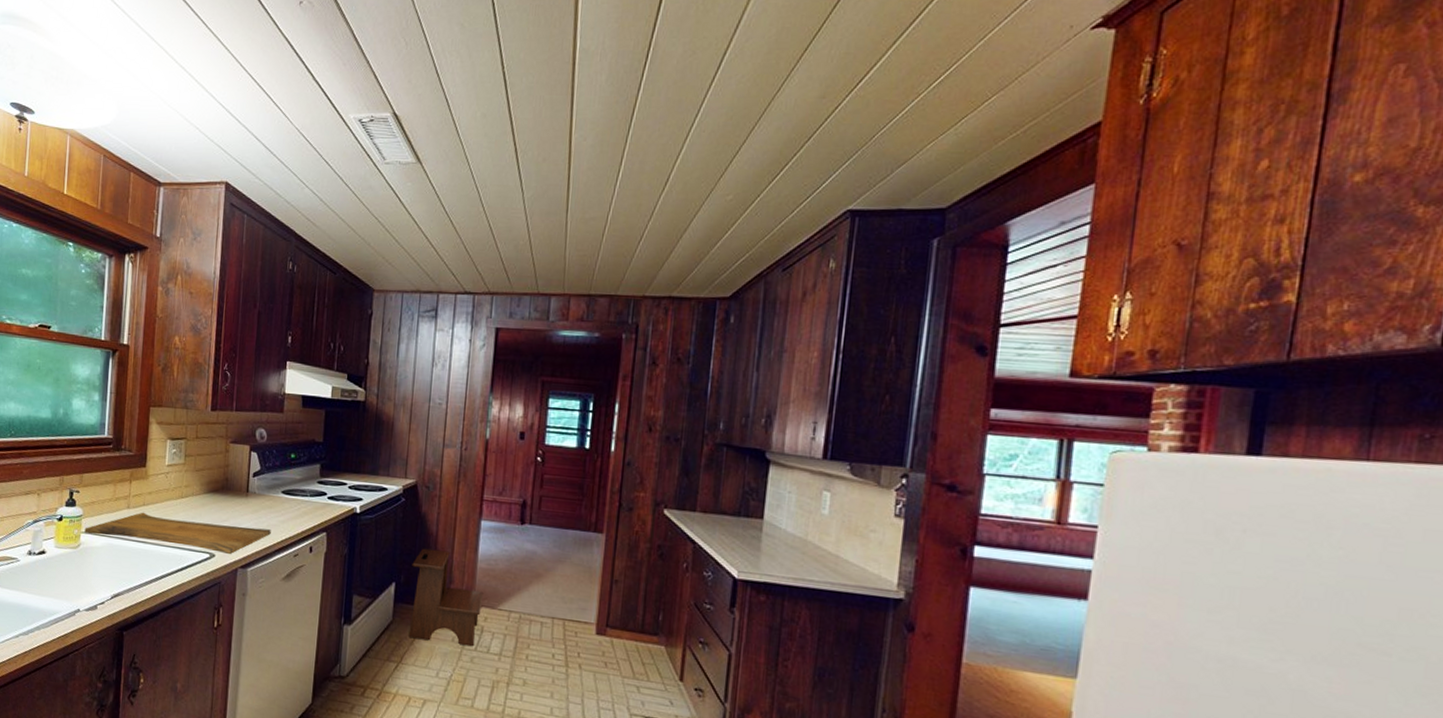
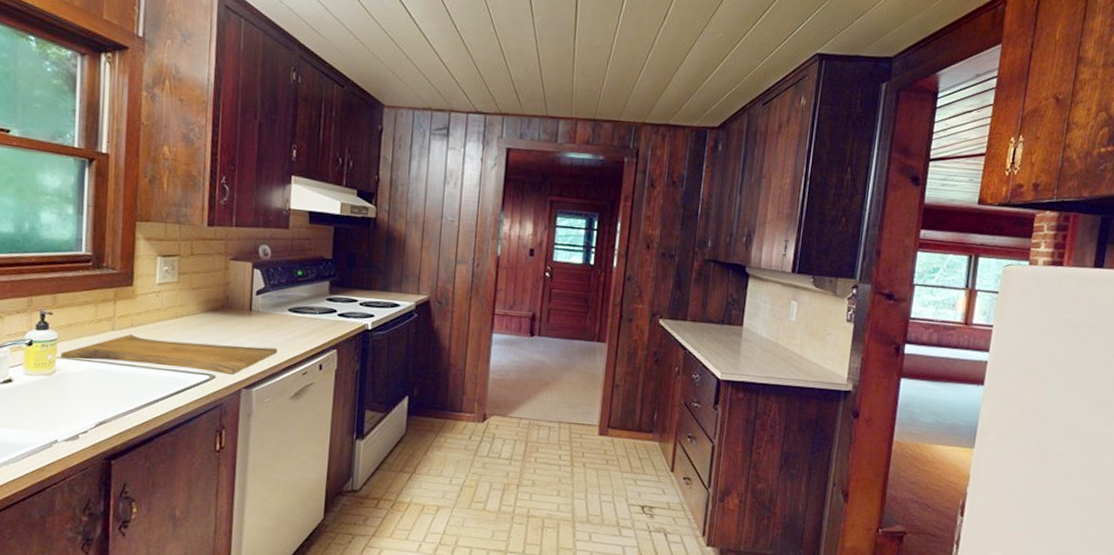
step stool: present [408,548,484,647] -> none [422,362,495,454]

